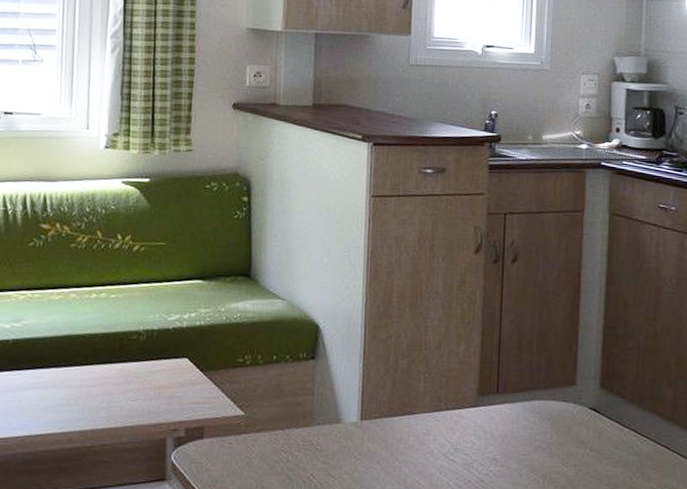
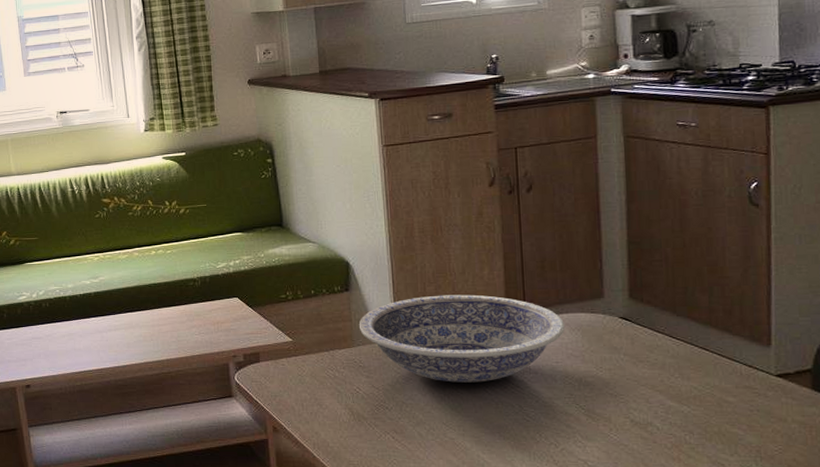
bowl: none [321,370,536,474] -> present [359,294,566,383]

